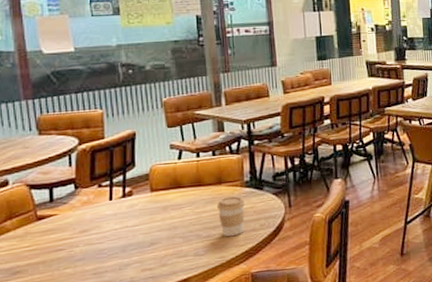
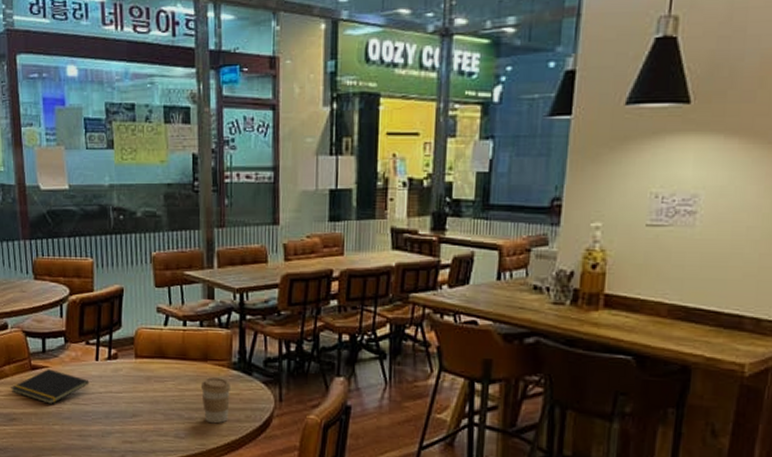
notepad: none [13,216,104,250] -> present [11,369,89,404]

